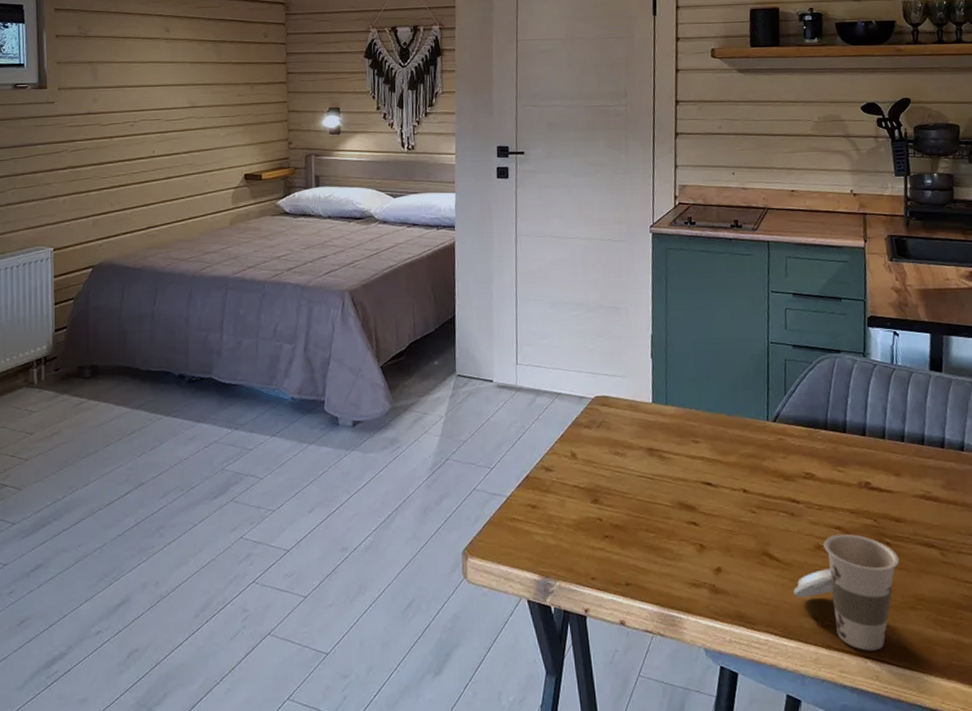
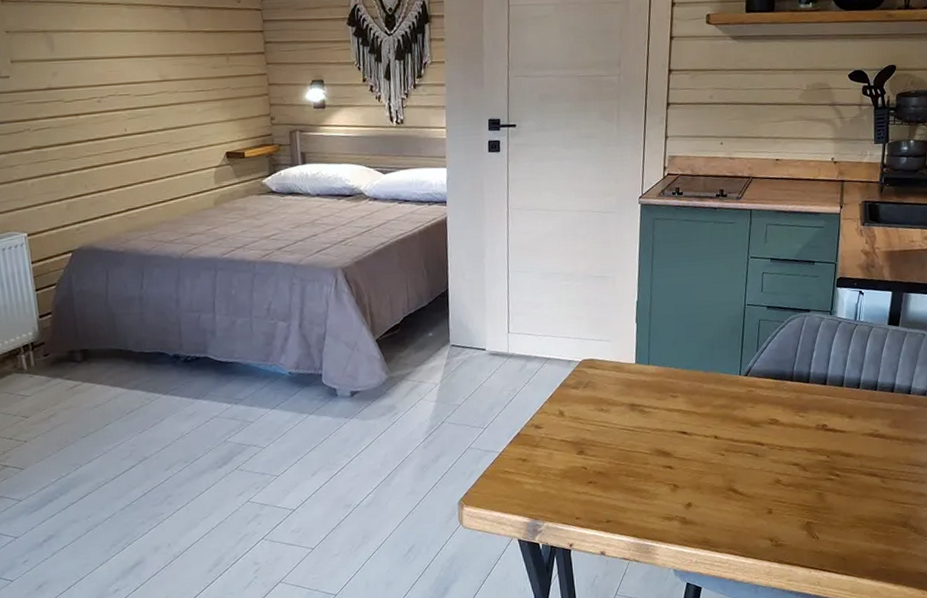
cup: present [793,533,900,651] -> none [753,468,846,563]

